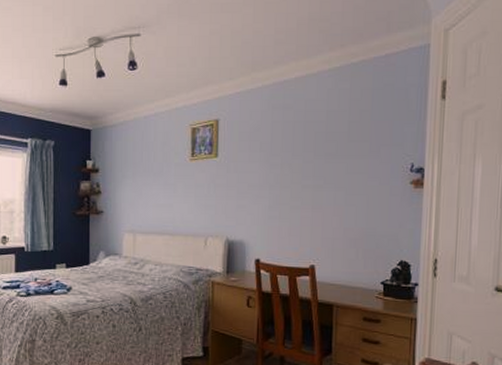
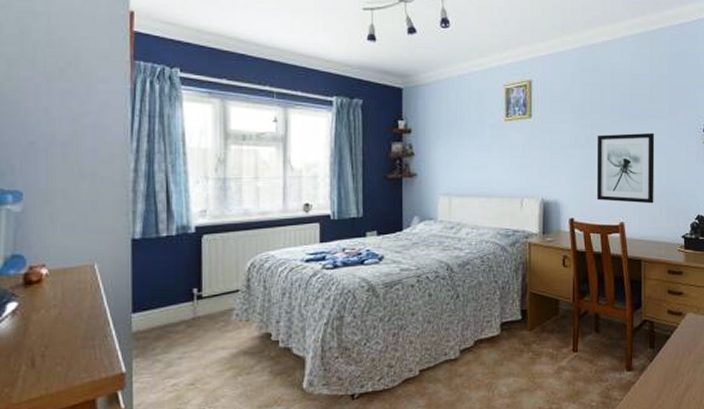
wall art: none [285,172,353,247] -> present [596,132,655,204]

